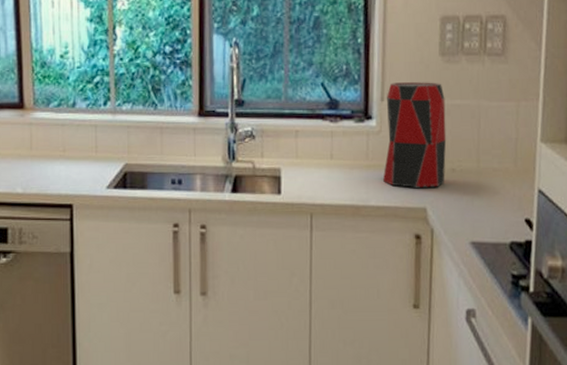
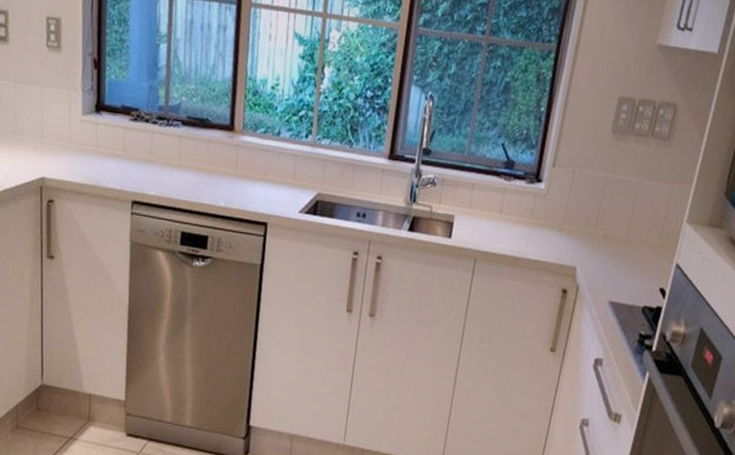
vase: present [382,82,447,188] -> none [542,152,610,250]

